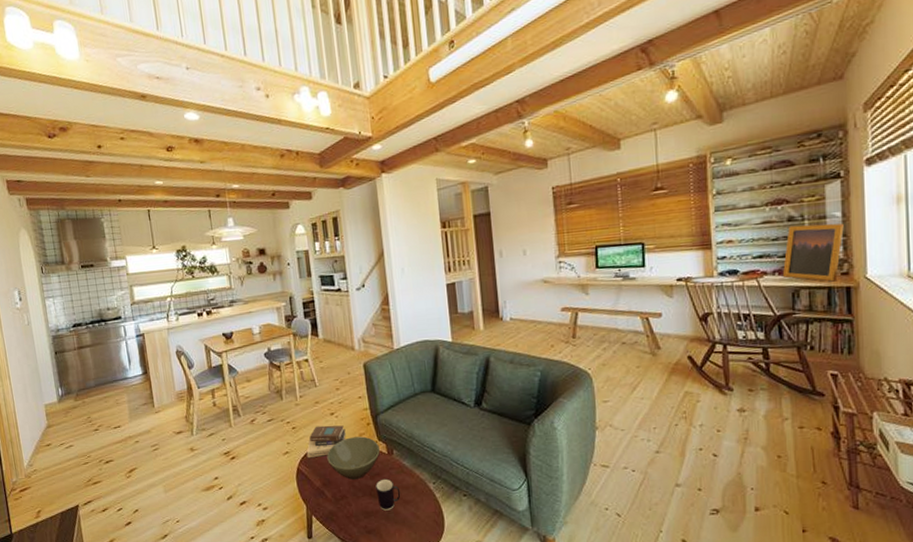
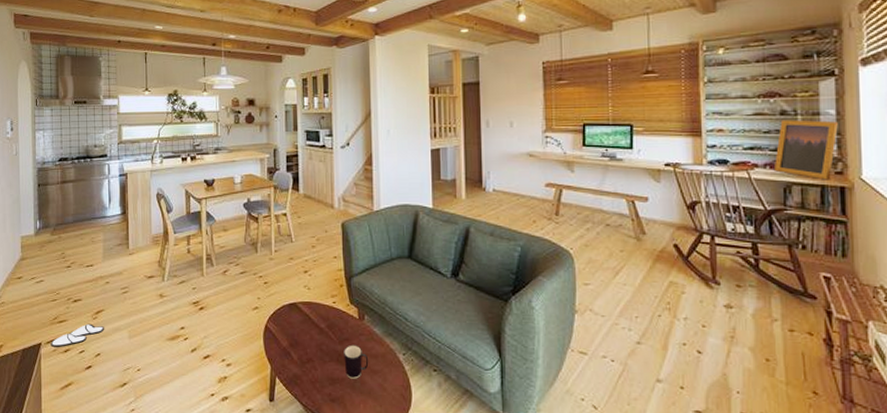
slippers: none [88,482,140,508] -> present [50,323,105,347]
books: present [306,425,346,459] -> none [276,283,318,316]
bowl: present [327,436,381,479] -> none [296,298,352,342]

